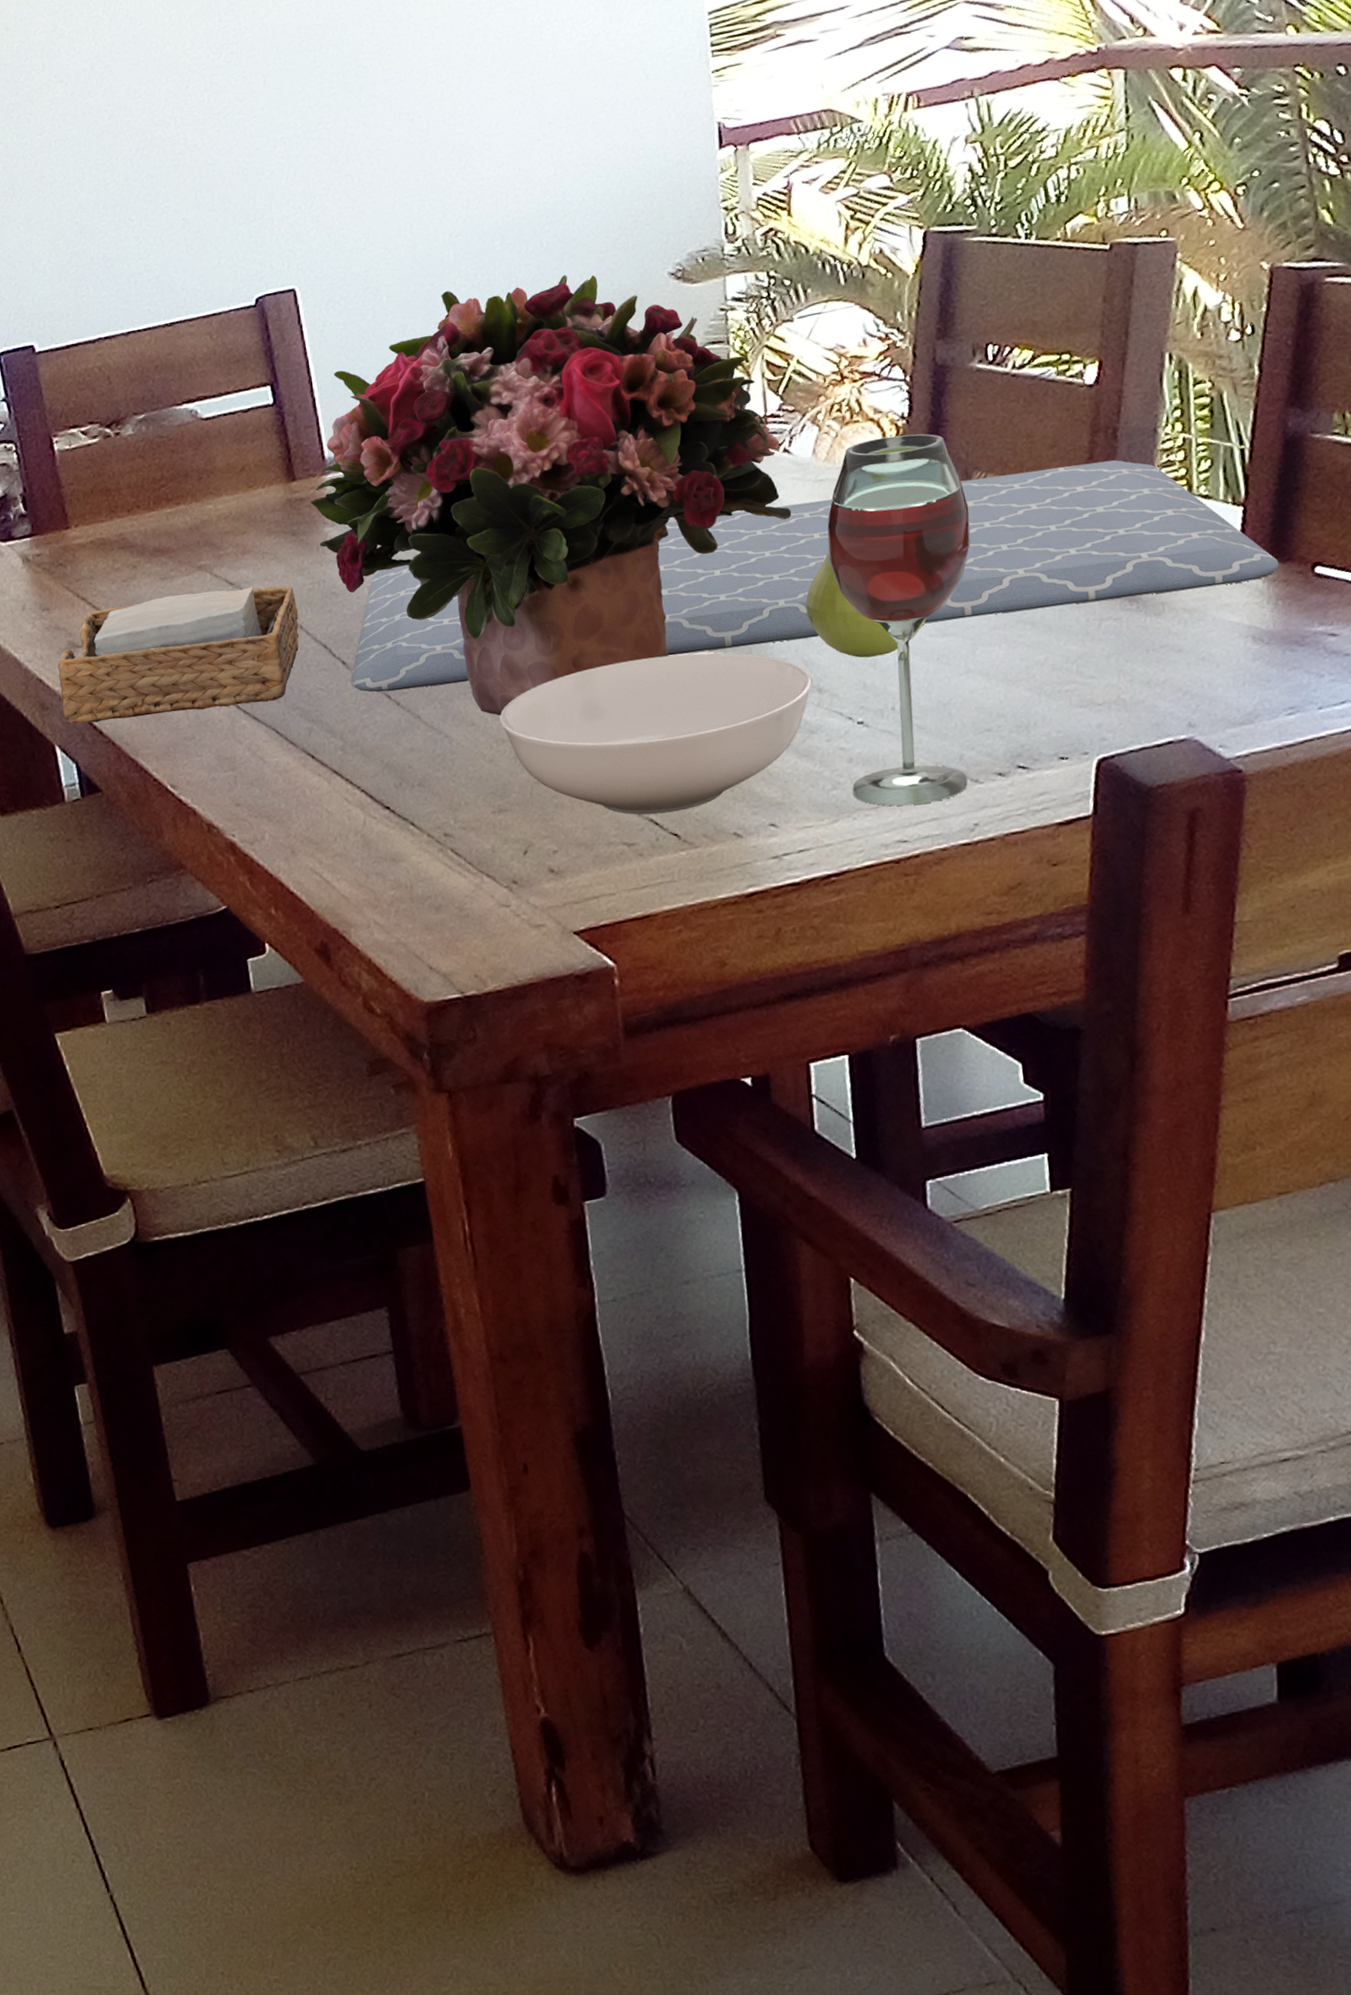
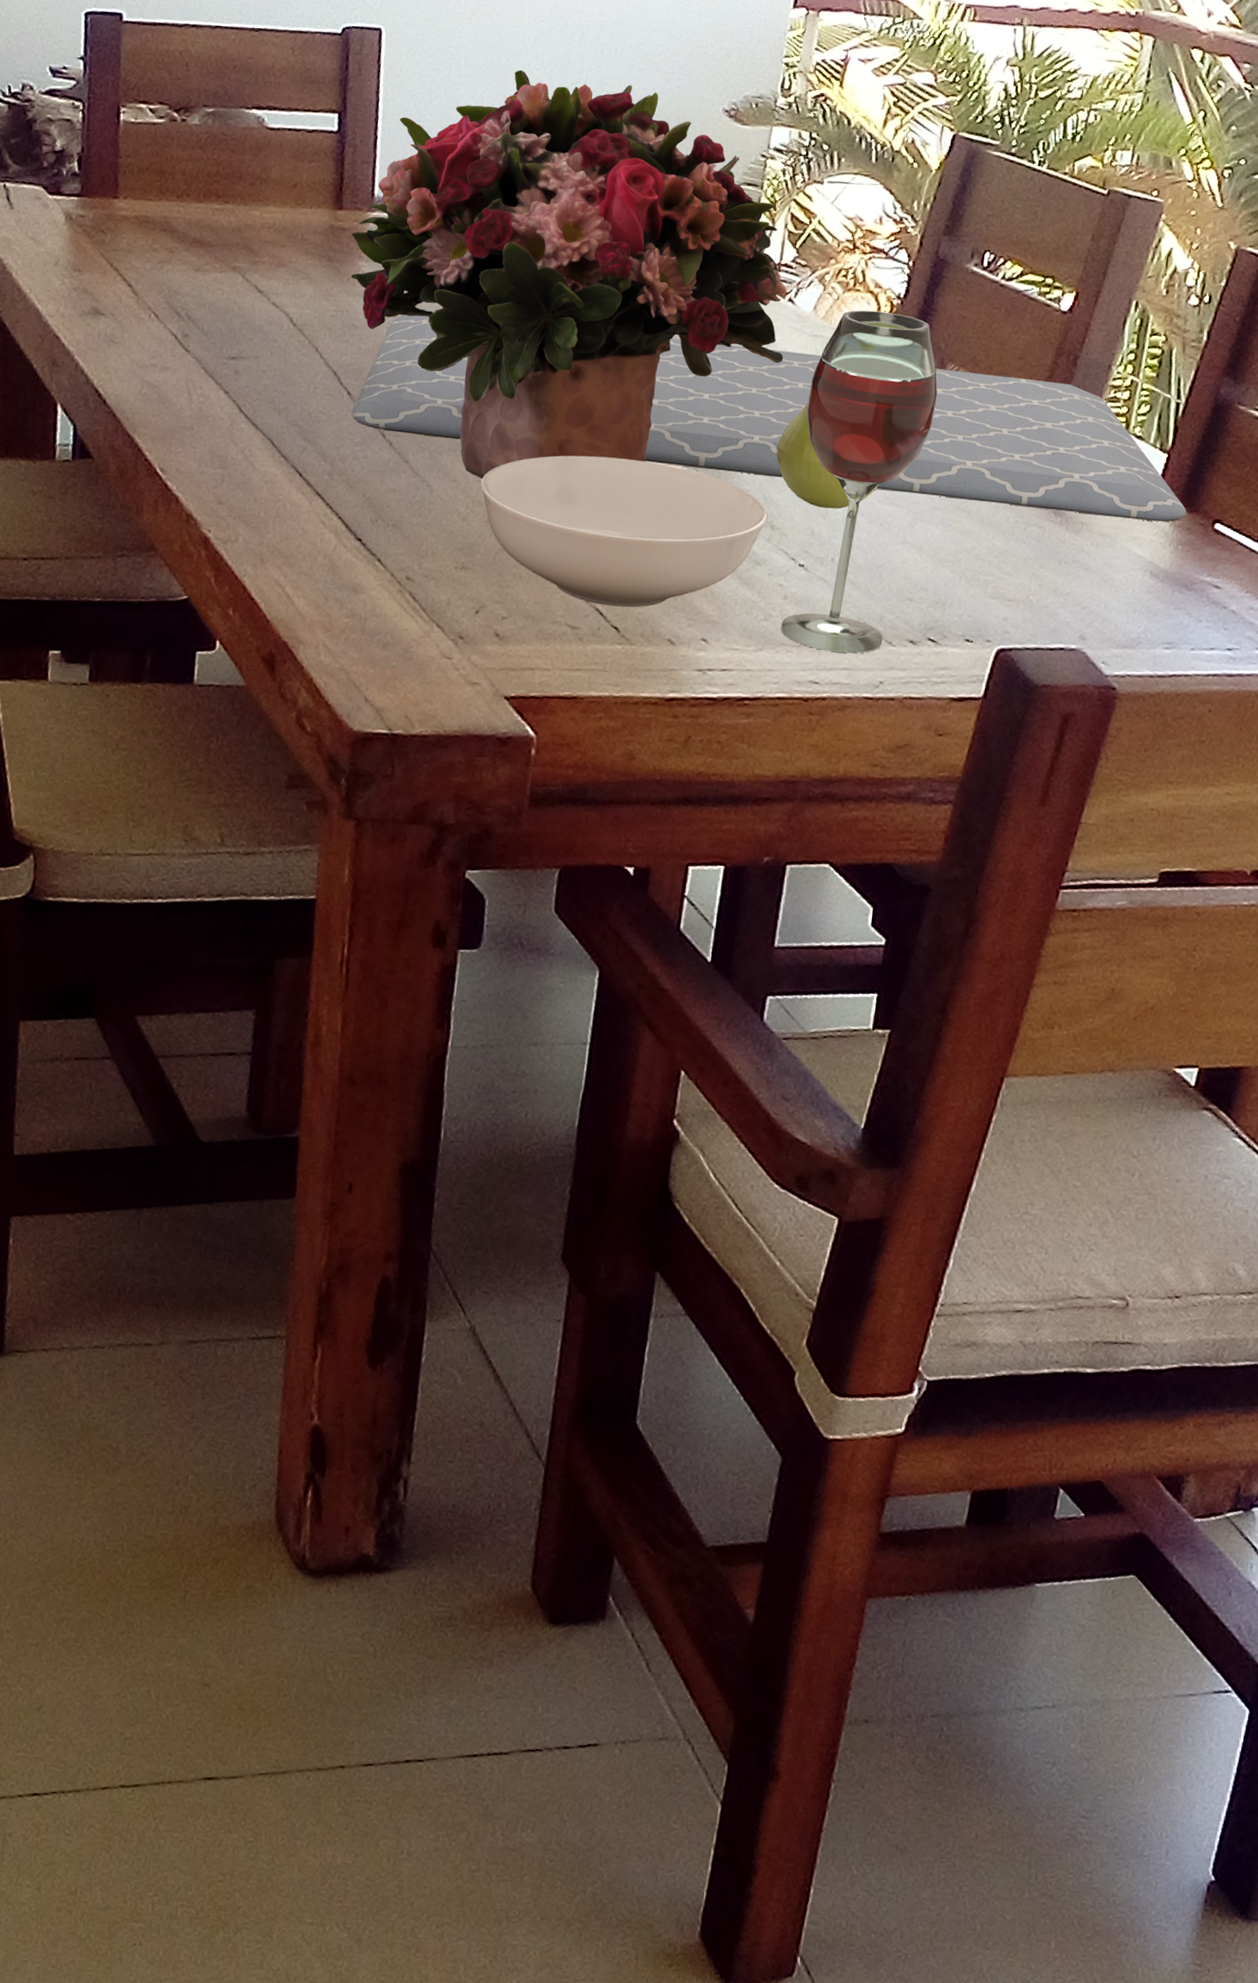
napkin holder: present [57,585,300,724] -> none [71,283,318,413]

